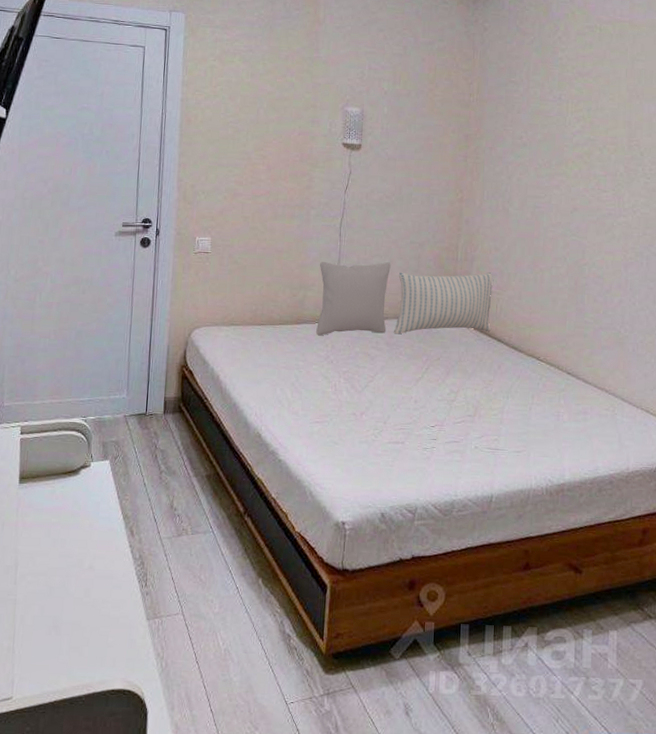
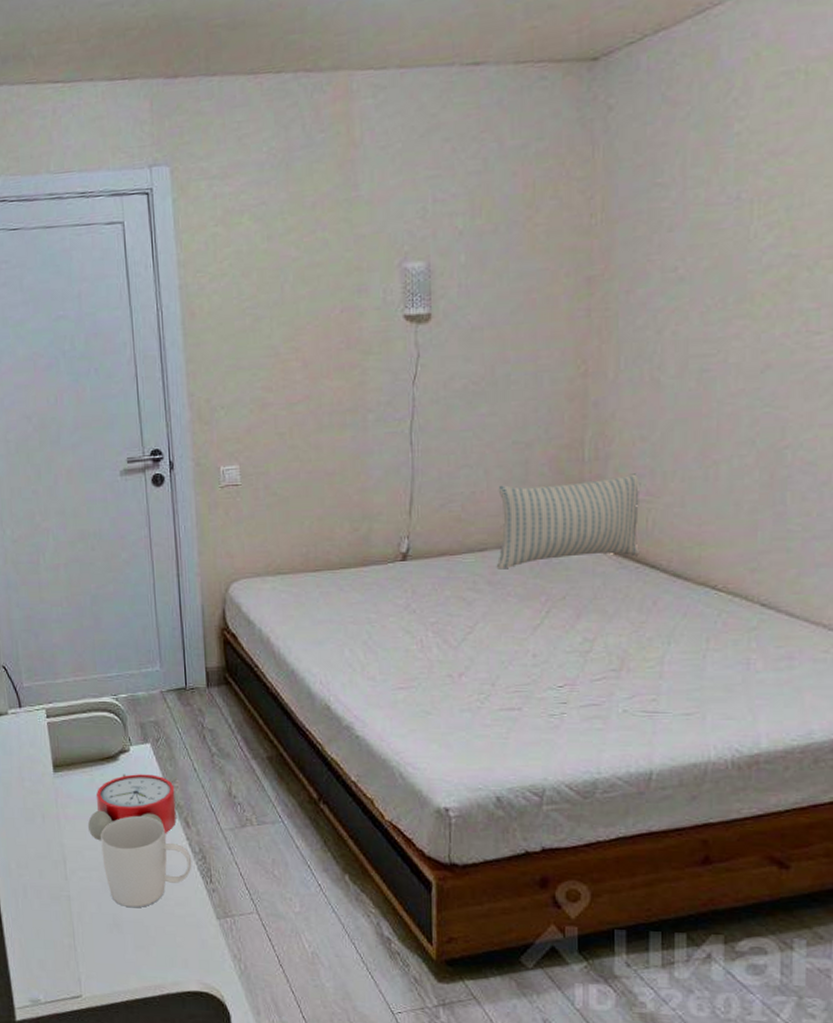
alarm clock: none [42,487,129,548] -> present [87,774,178,841]
mug: none [51,525,132,611] -> present [101,816,192,908]
pillow: present [316,262,391,336] -> none [387,474,486,579]

